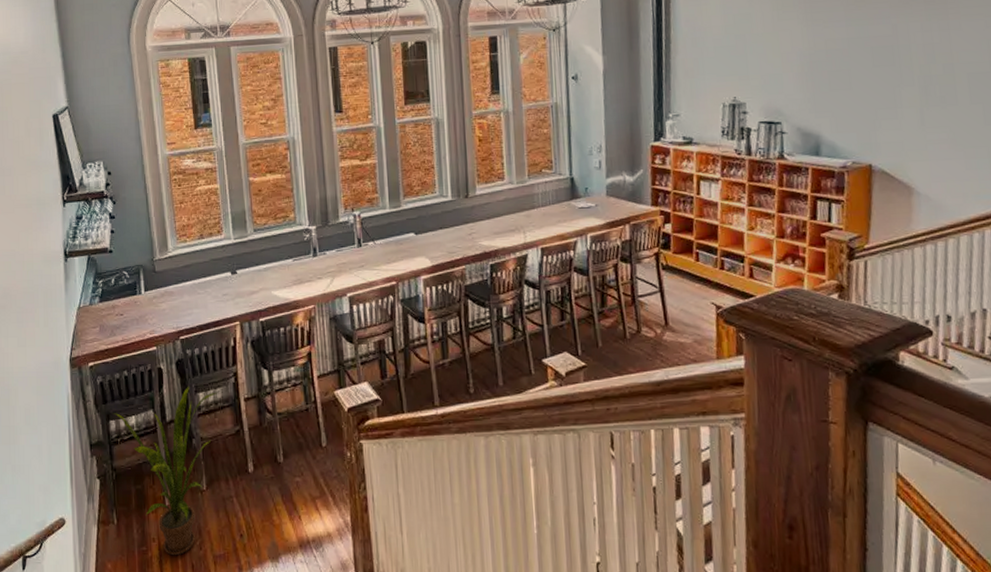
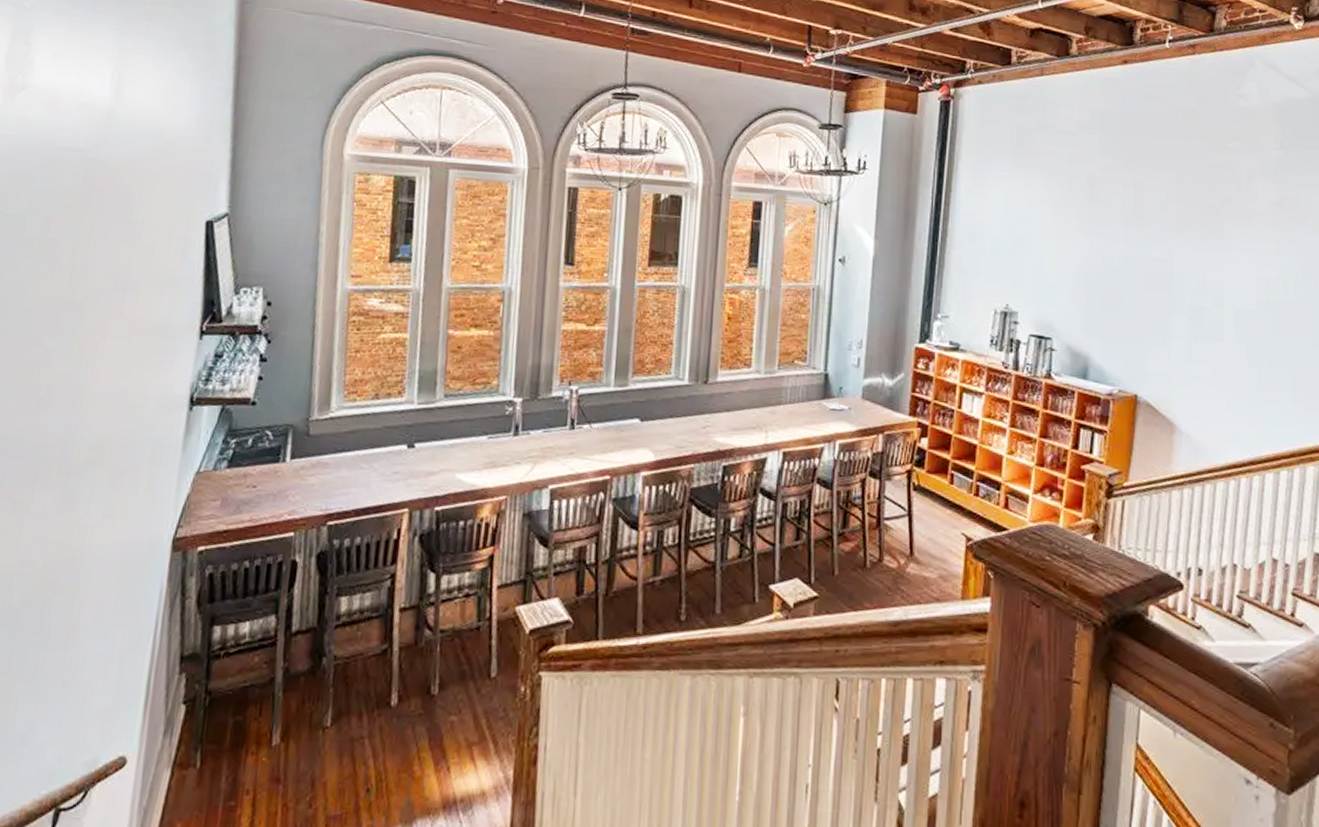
house plant: present [113,386,218,556] -> none [220,587,367,815]

